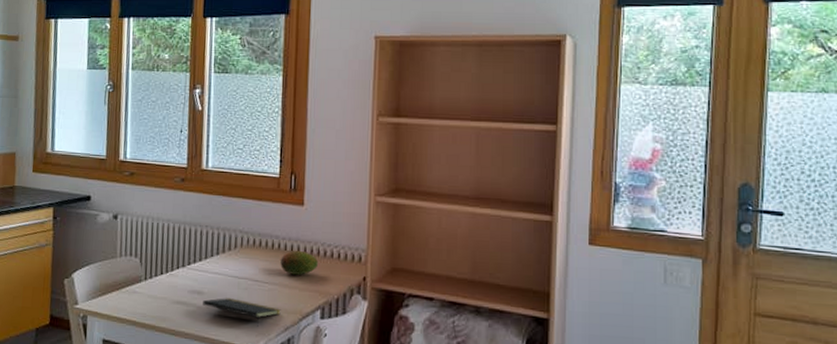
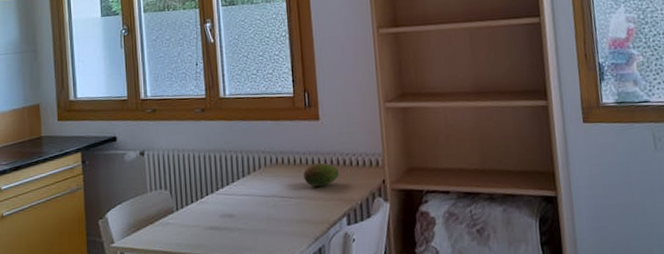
notepad: present [203,298,281,327] -> none [234,217,310,241]

